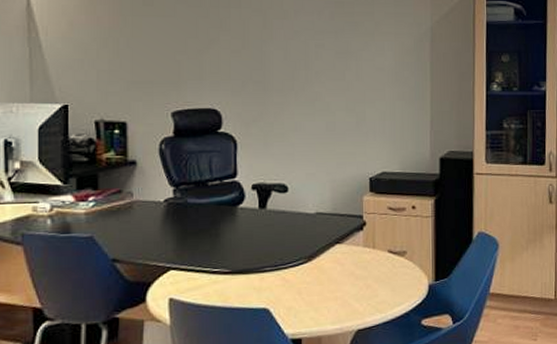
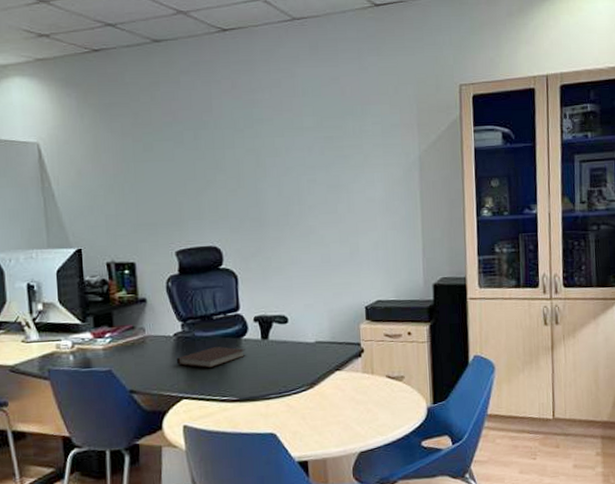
notebook: none [165,215,241,238] -> present [176,346,246,369]

